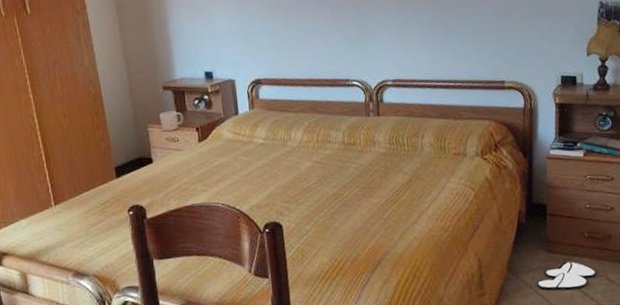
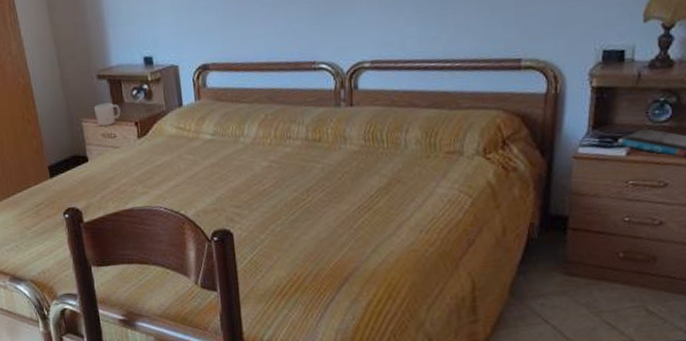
slippers: present [536,261,597,290] -> none [547,286,631,321]

